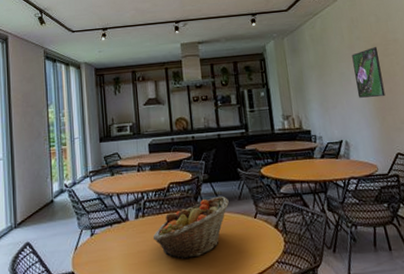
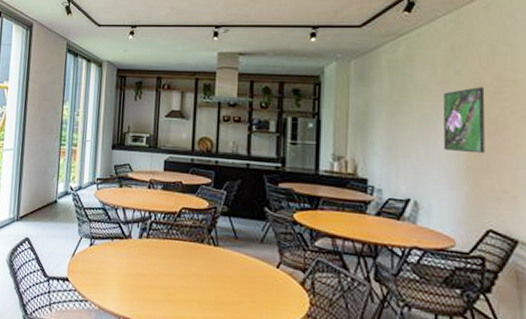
fruit basket: present [152,195,229,260] -> none [154,233,248,295]

